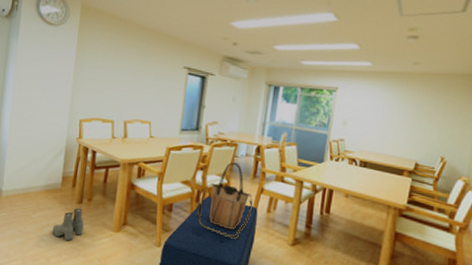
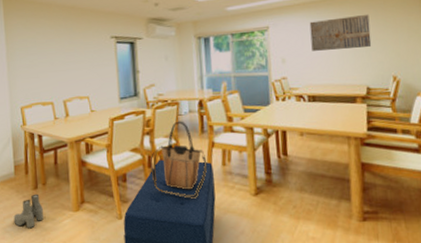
wall art: none [373,91,432,126] -> present [309,14,372,51]

